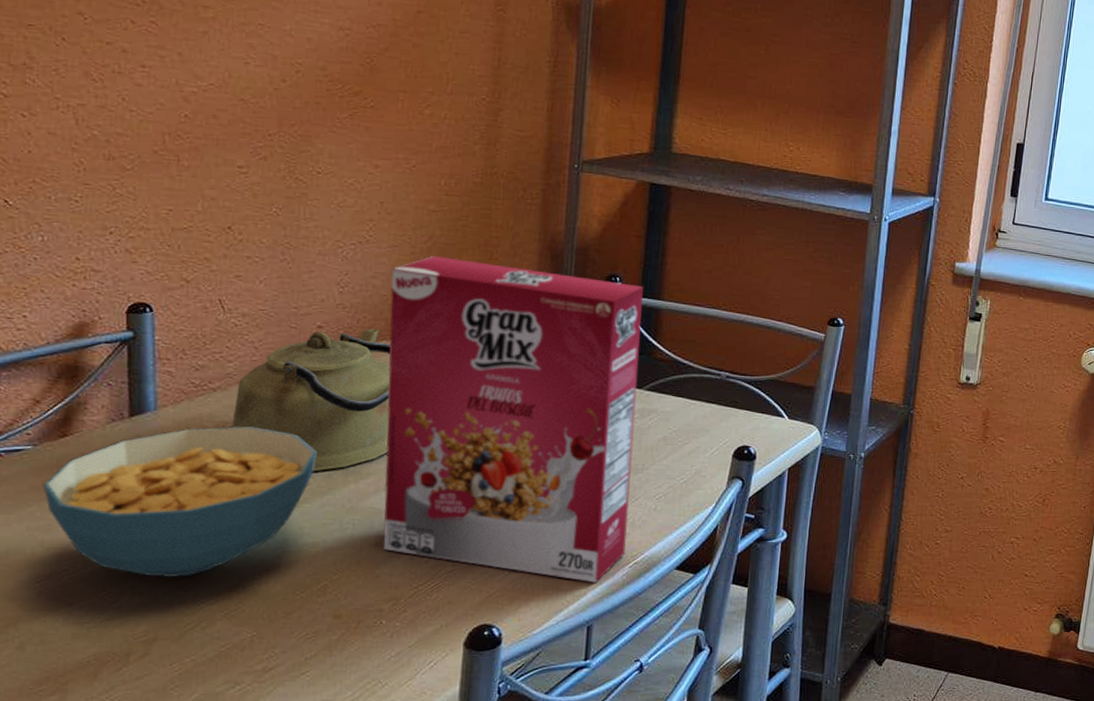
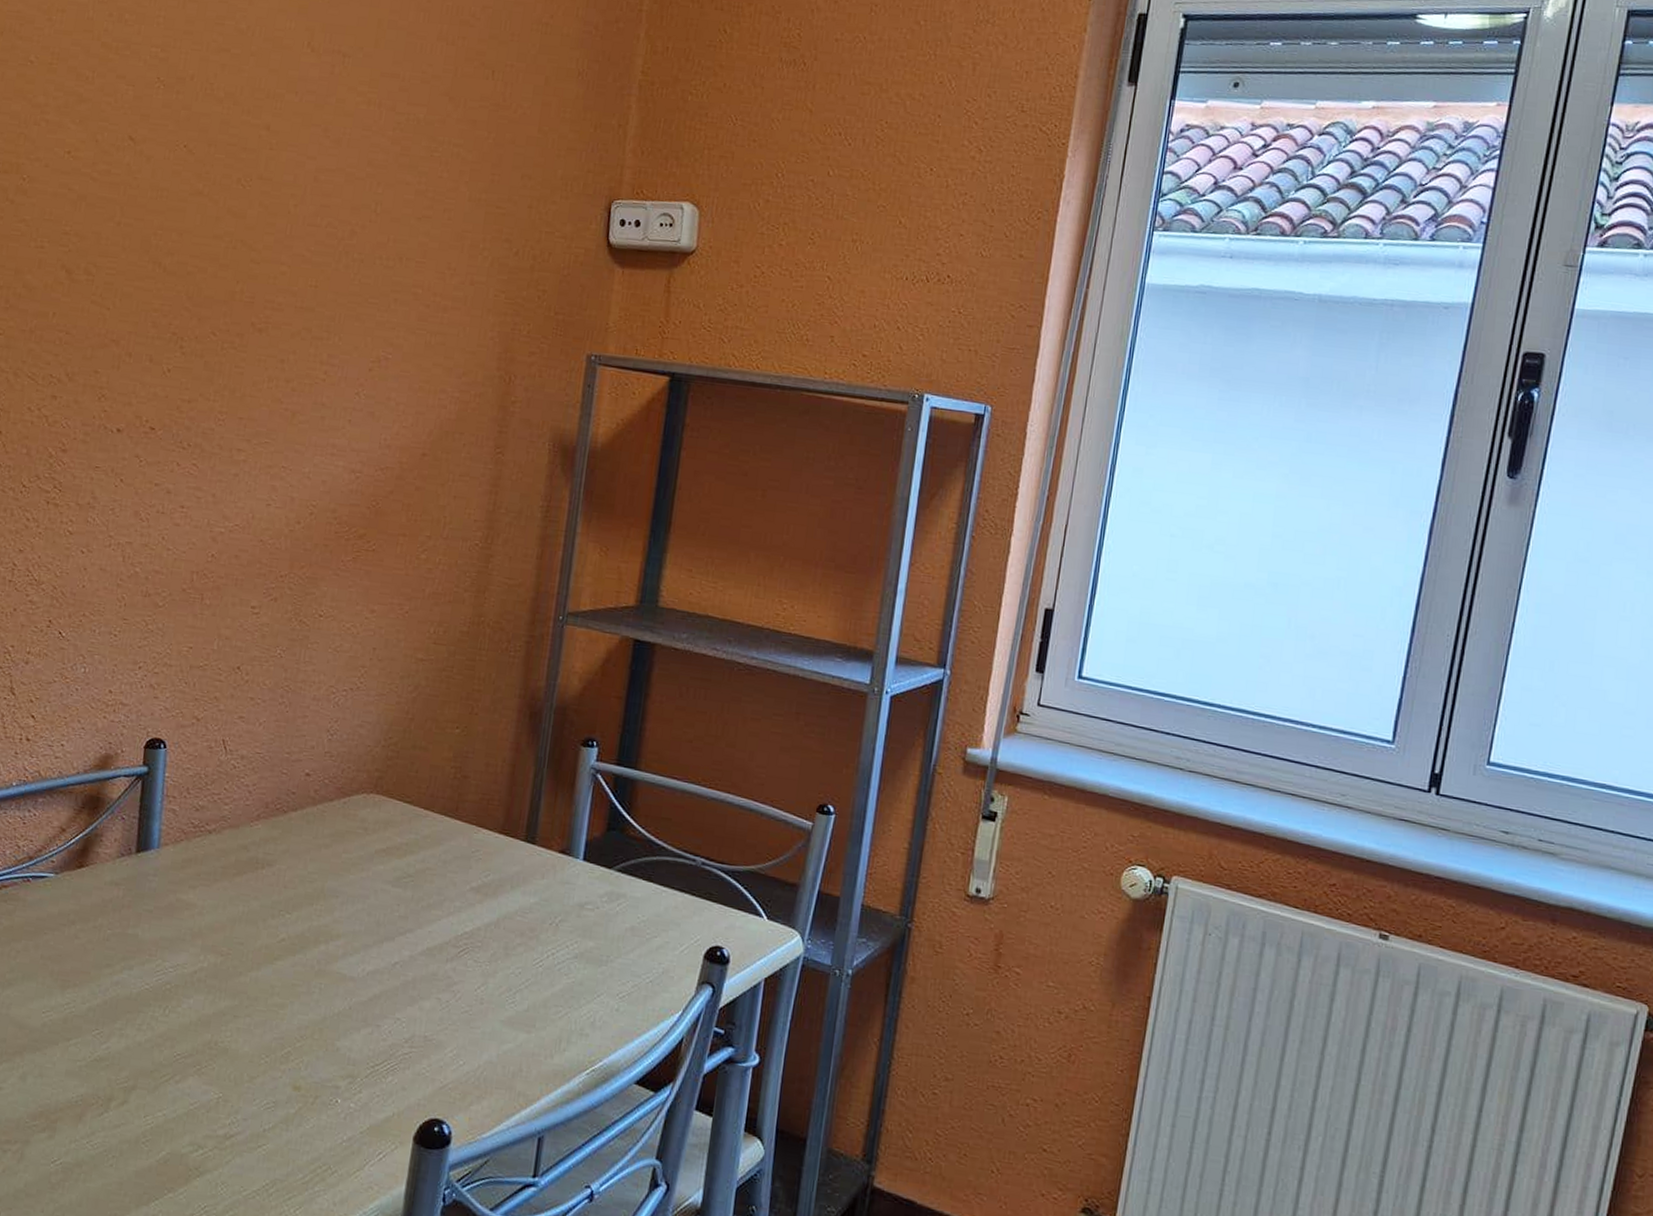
cereal bowl: present [43,426,317,577] -> none [59,869,294,1024]
kettle: present [231,329,392,472] -> none [221,779,371,928]
cereal box: present [383,255,643,583] -> none [345,706,620,1088]

